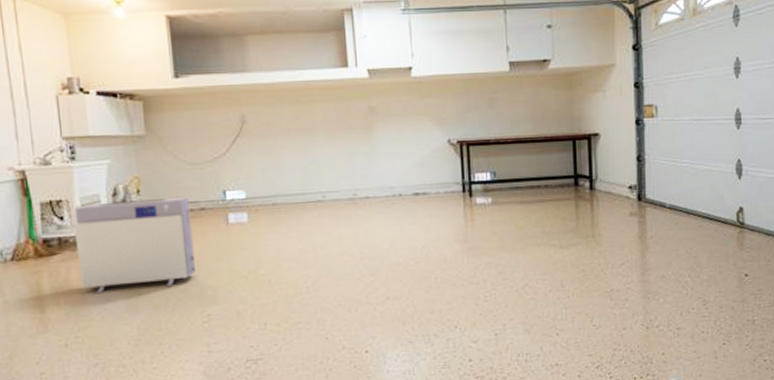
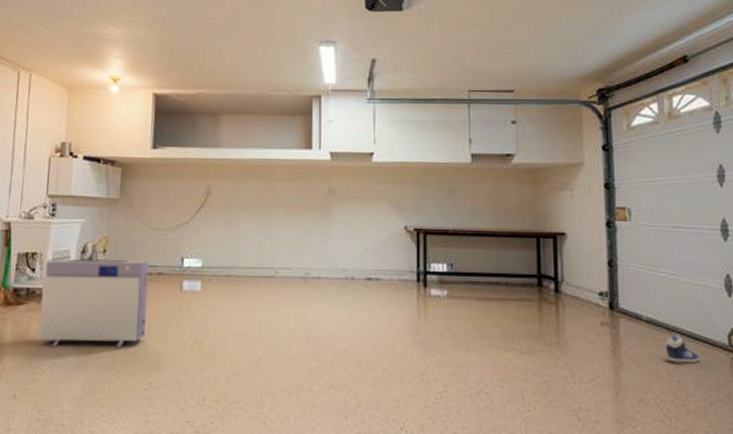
sneaker: none [684,216,713,242] -> present [665,333,701,364]

